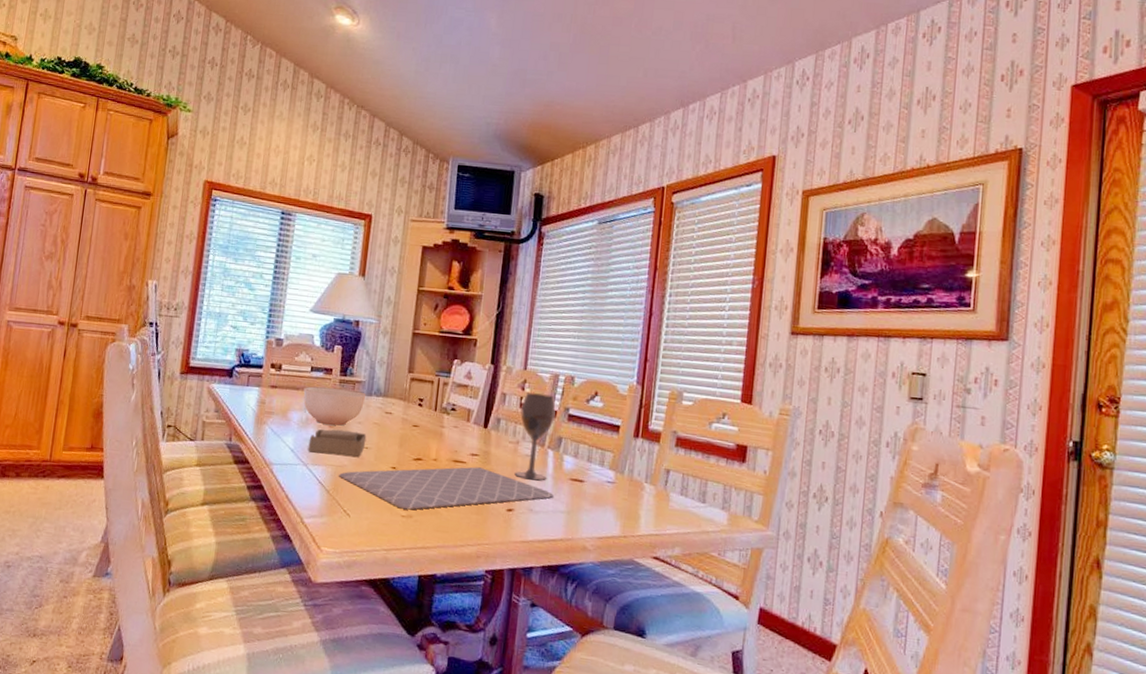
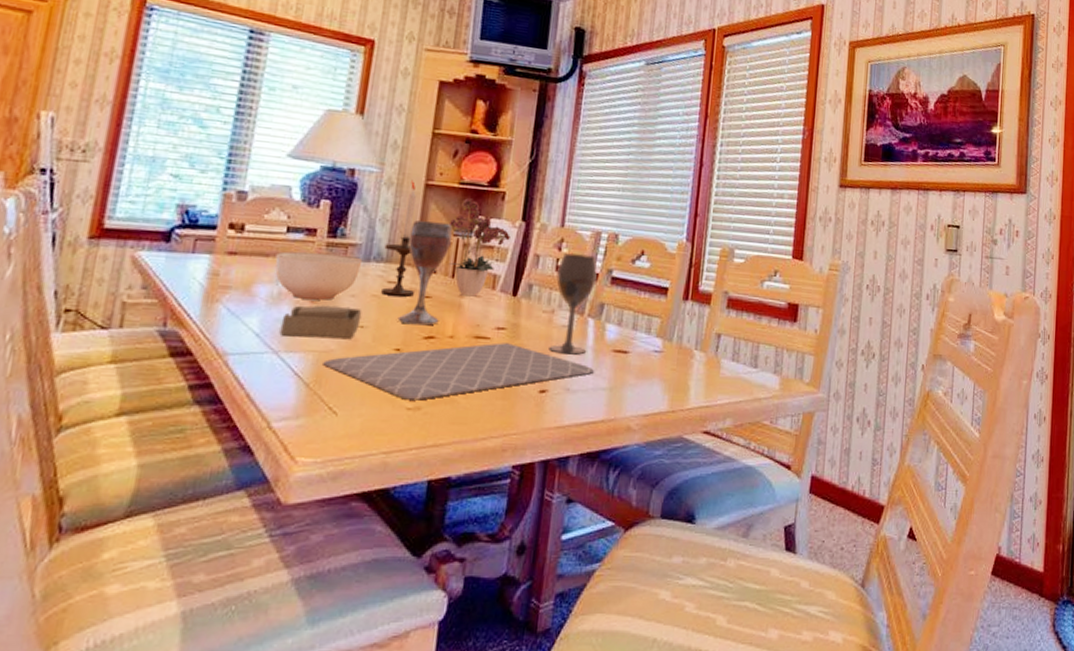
candlestick: none [381,329,406,425] -> present [381,179,417,297]
cup: none [393,363,435,450] -> present [397,220,453,326]
flower arrangement: none [431,344,482,427] -> present [448,198,510,297]

